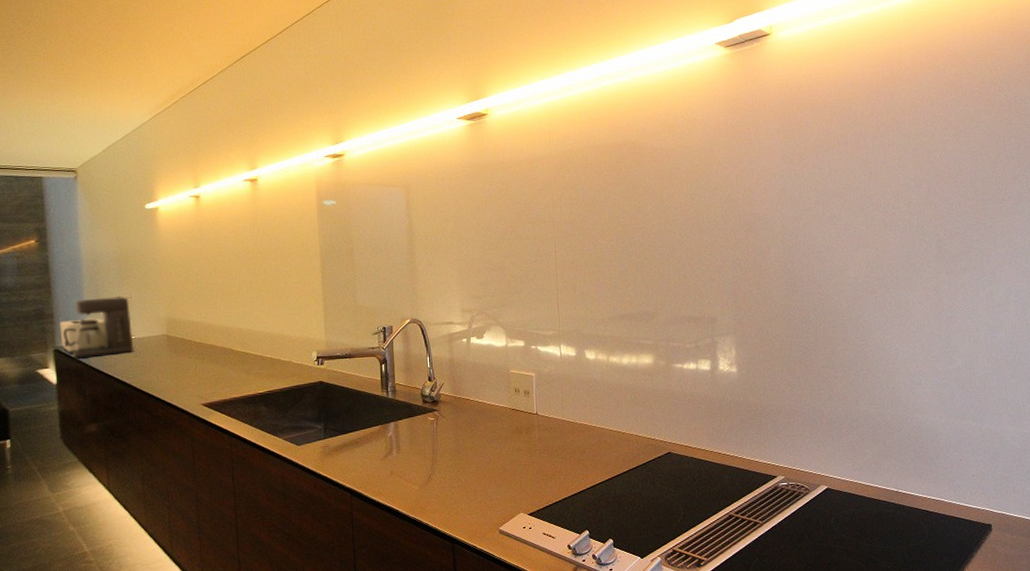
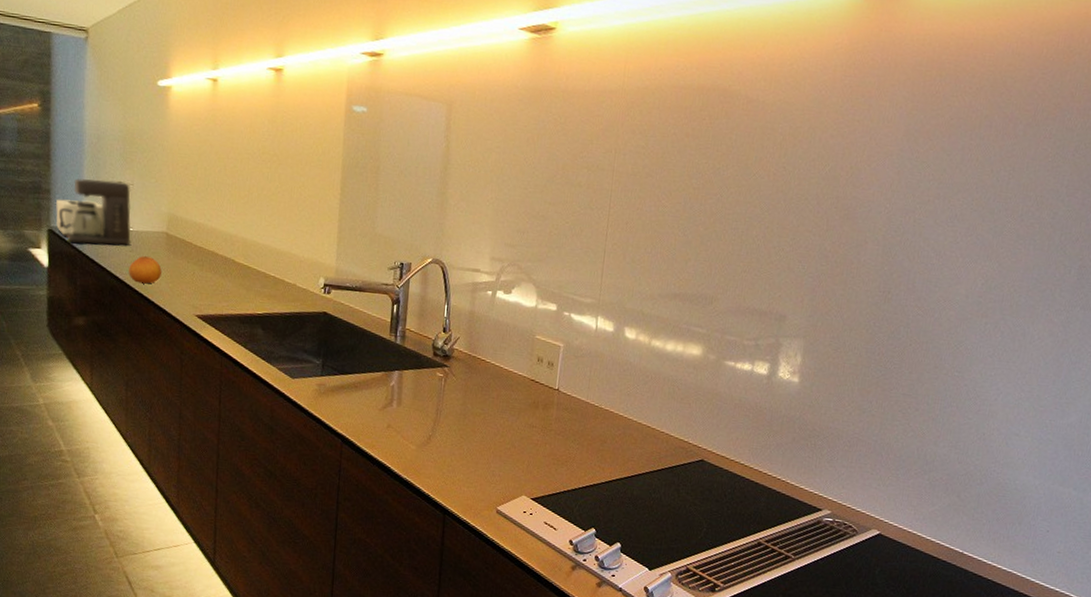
fruit: none [134,359,166,384] -> present [129,256,162,284]

